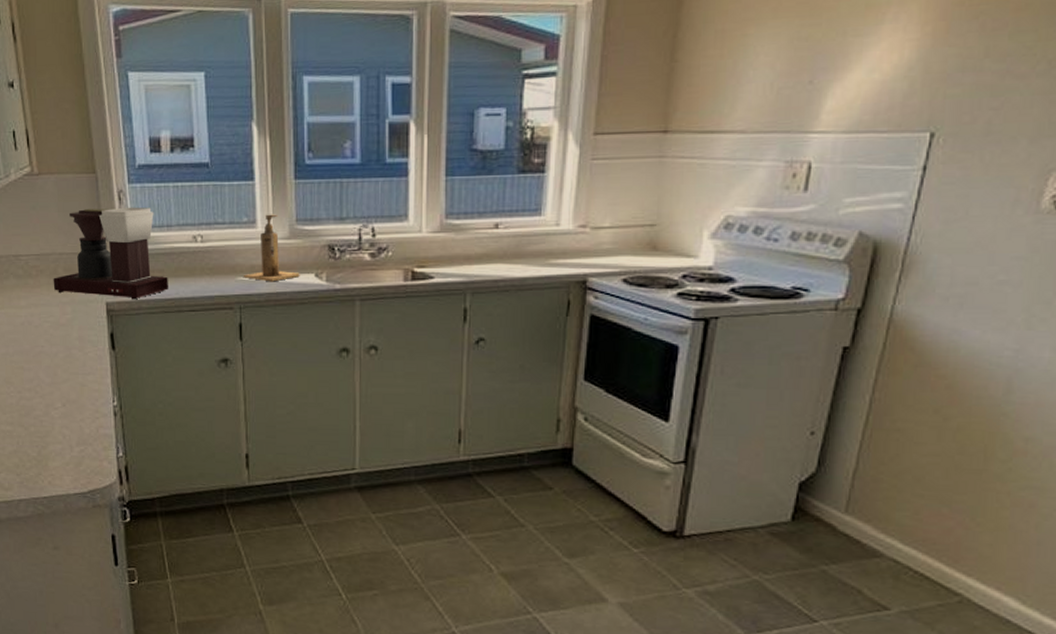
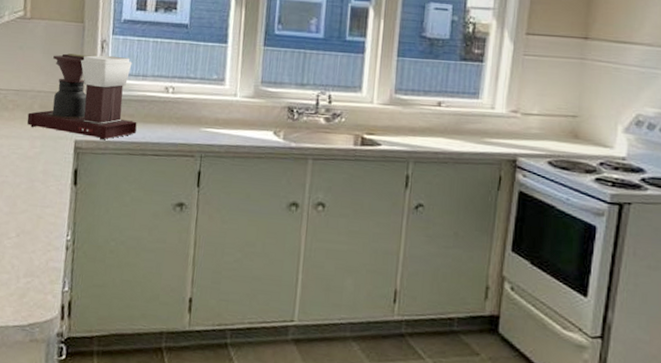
soap dispenser: present [244,214,300,282] -> none [208,74,260,136]

